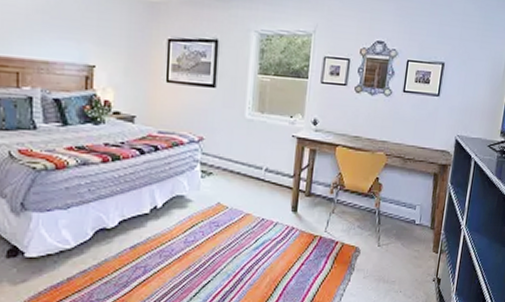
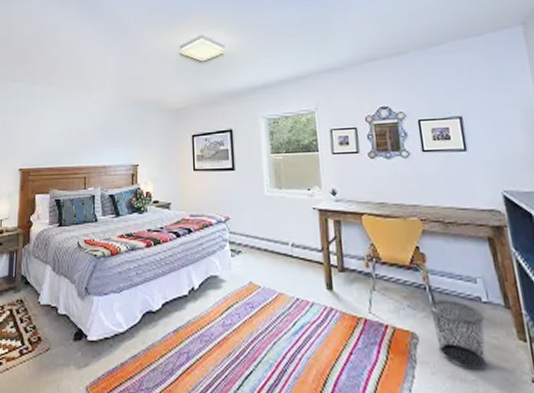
waste bin: none [373,222,414,274] -> present [429,300,487,370]

